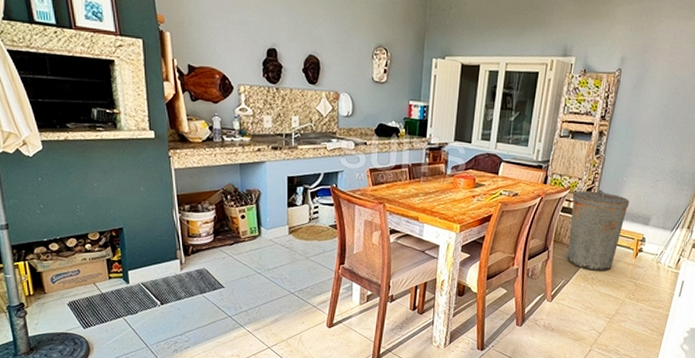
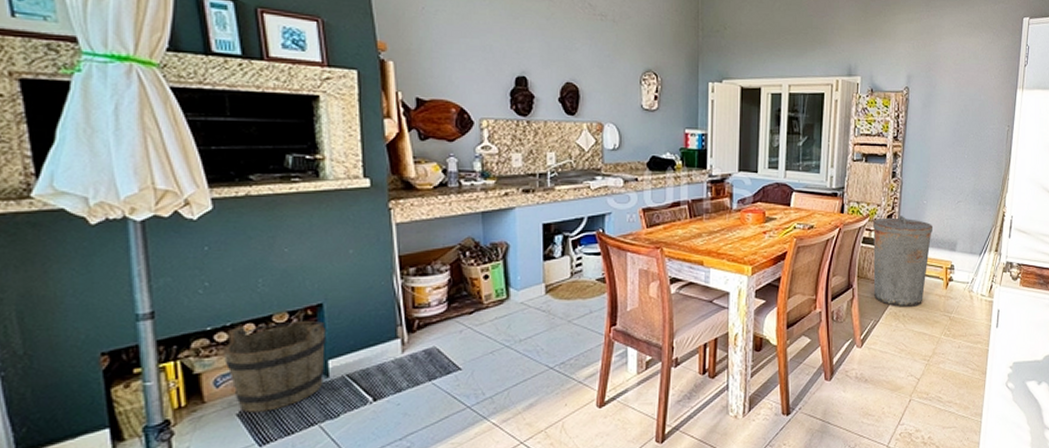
bucket: none [55,239,126,304] -> present [223,320,326,413]

